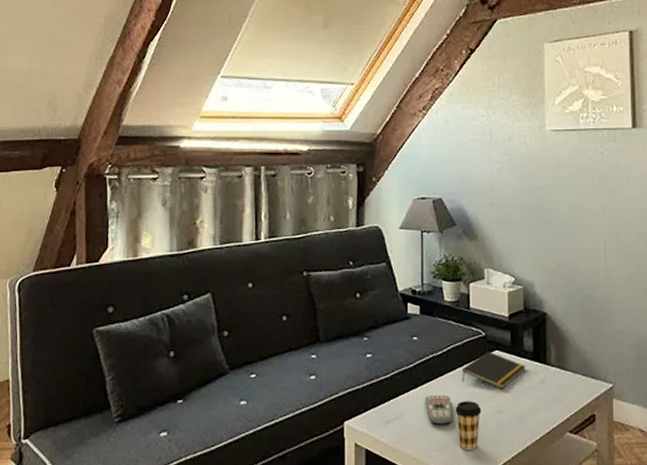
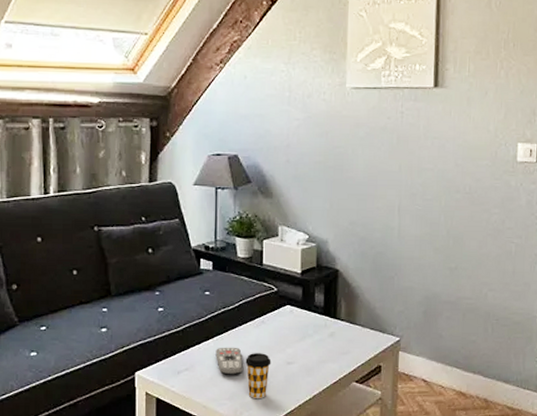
notepad: present [461,351,526,390] -> none [252,305,316,342]

